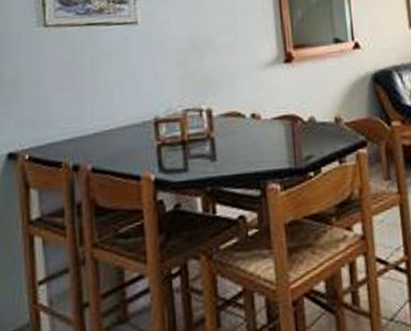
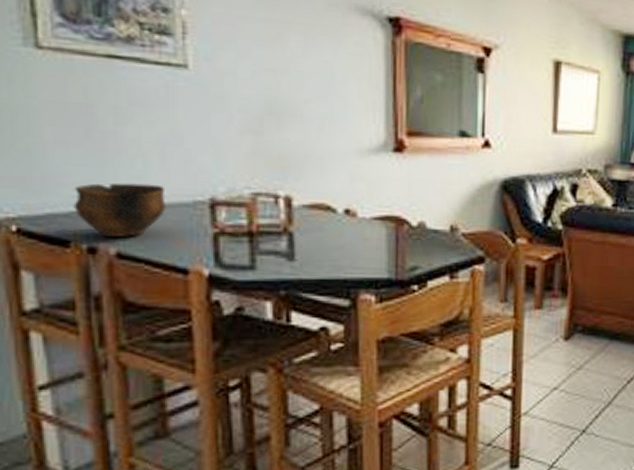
bowl: none [64,112,125,157] -> present [73,182,166,238]

